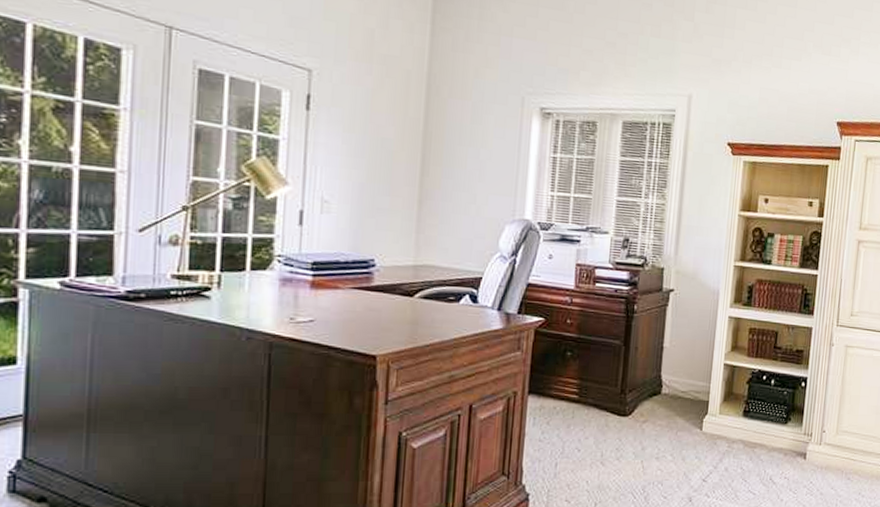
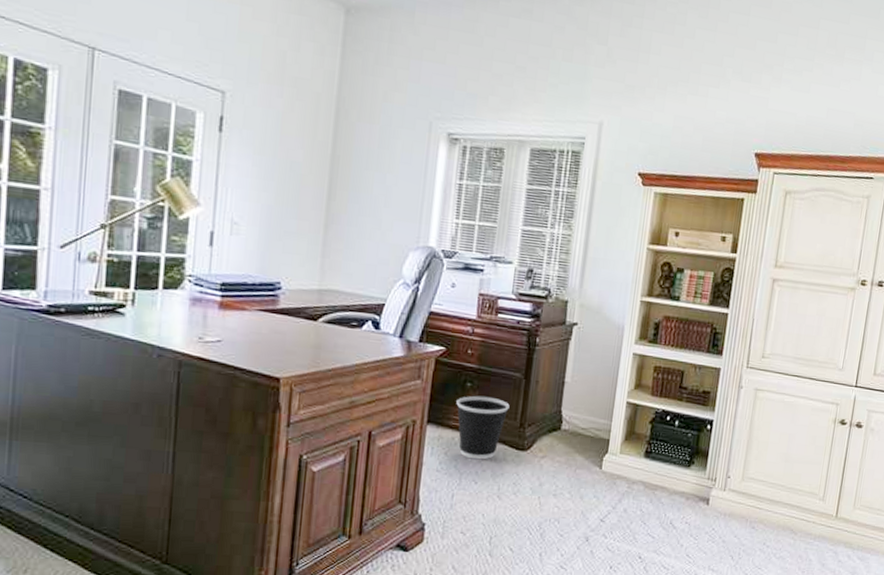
wastebasket: none [557,364,610,428] -> present [456,395,510,460]

